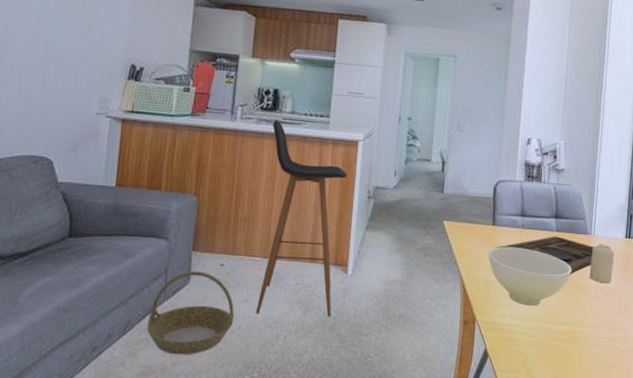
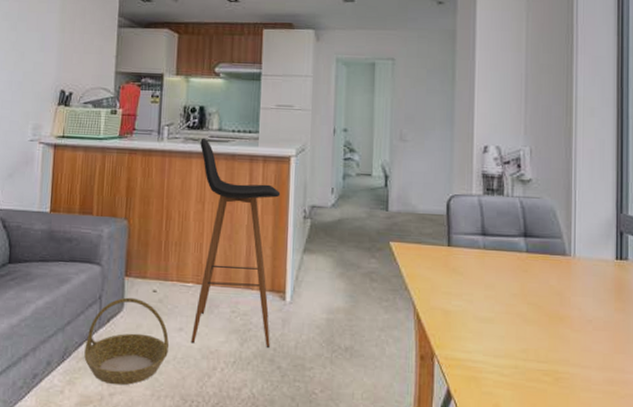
bowl: present [488,246,572,306] -> none [444,270,549,340]
decorative tray: present [495,236,595,275] -> none [452,258,577,303]
candle: present [589,244,614,284] -> none [572,266,602,315]

